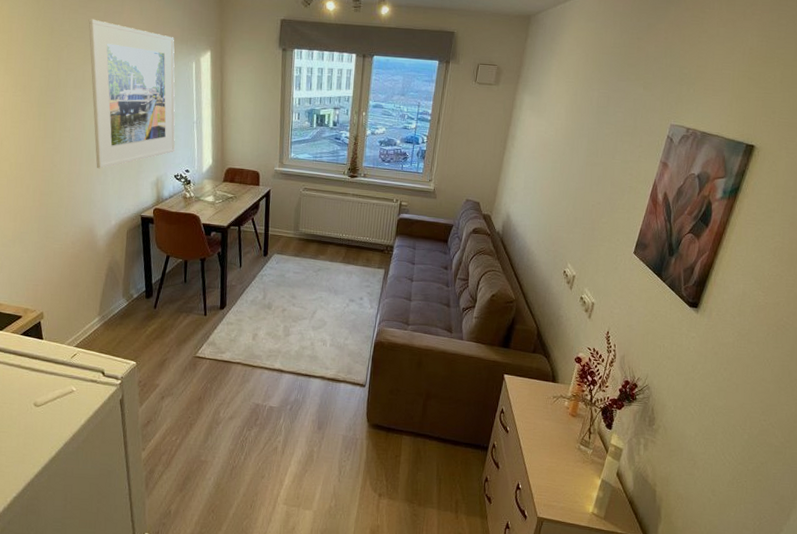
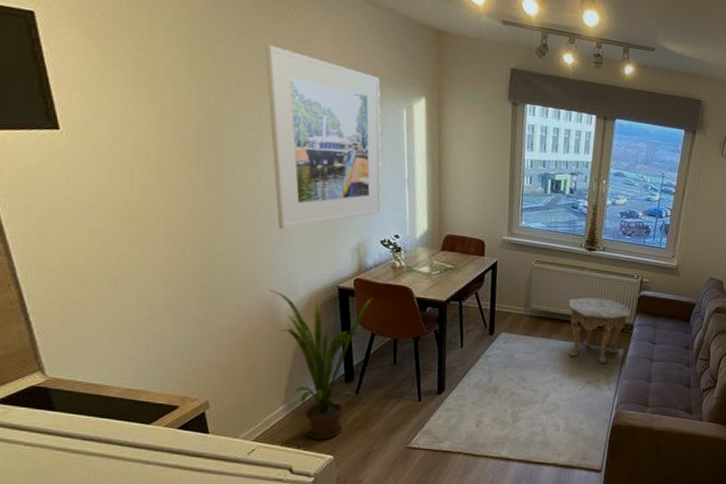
house plant: none [89,219,168,348] -> present [269,289,373,440]
side table: none [333,221,392,283] -> present [568,297,632,364]

